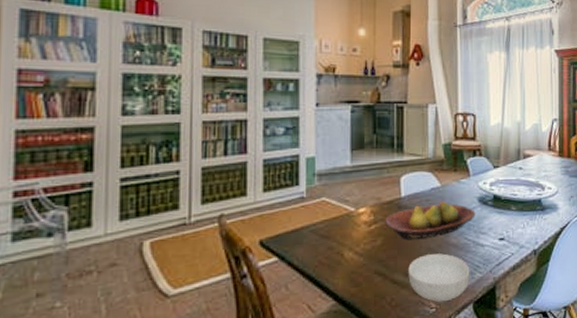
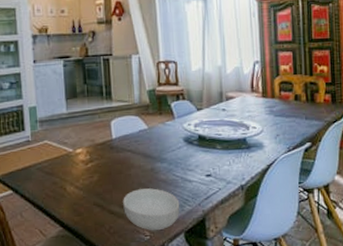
fruit bowl: present [385,201,476,241] -> none [99,141,182,177]

